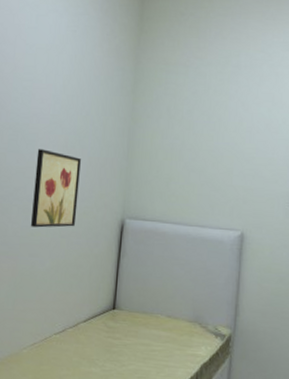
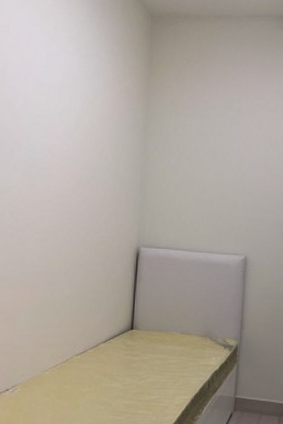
wall art: present [30,149,81,228] -> none [48,183,96,258]

